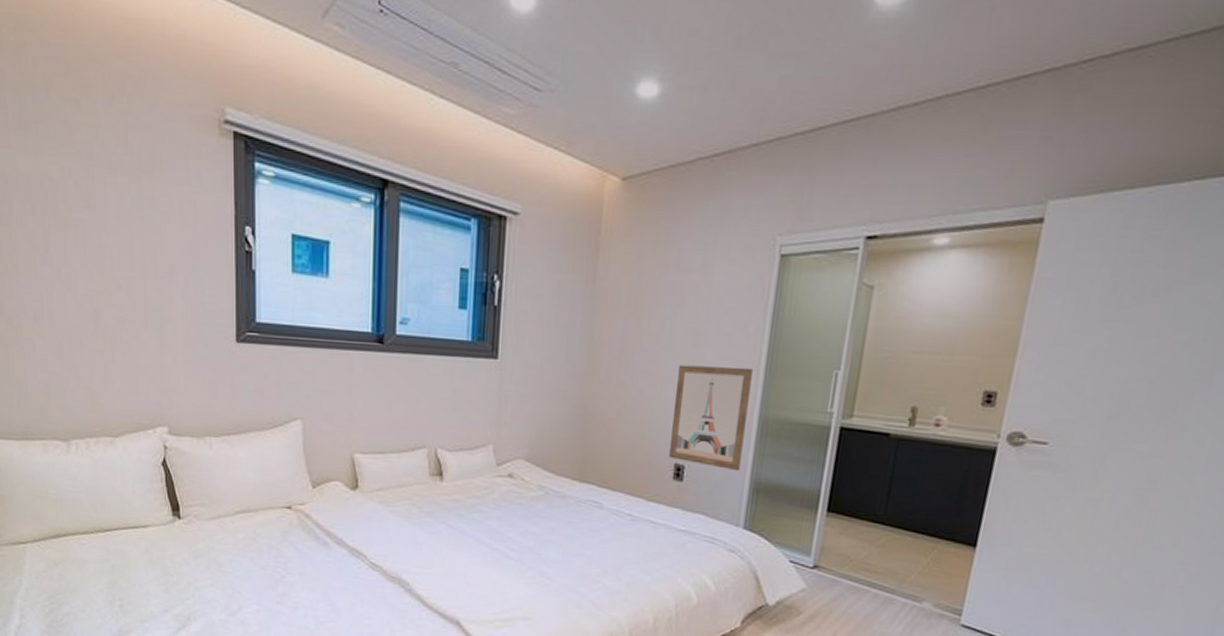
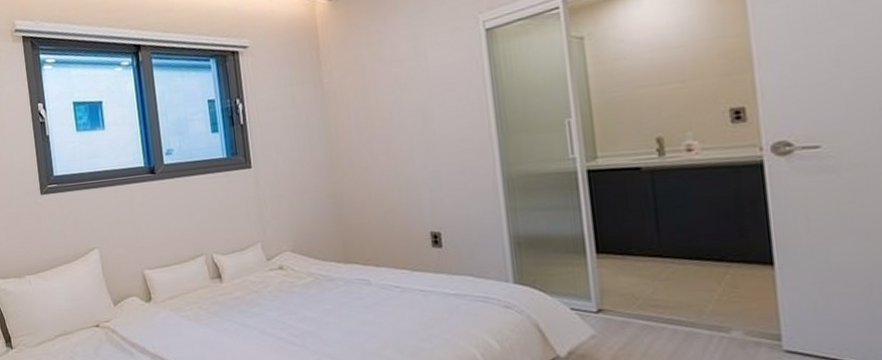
wall art: present [669,364,753,472] -> none [414,132,496,230]

